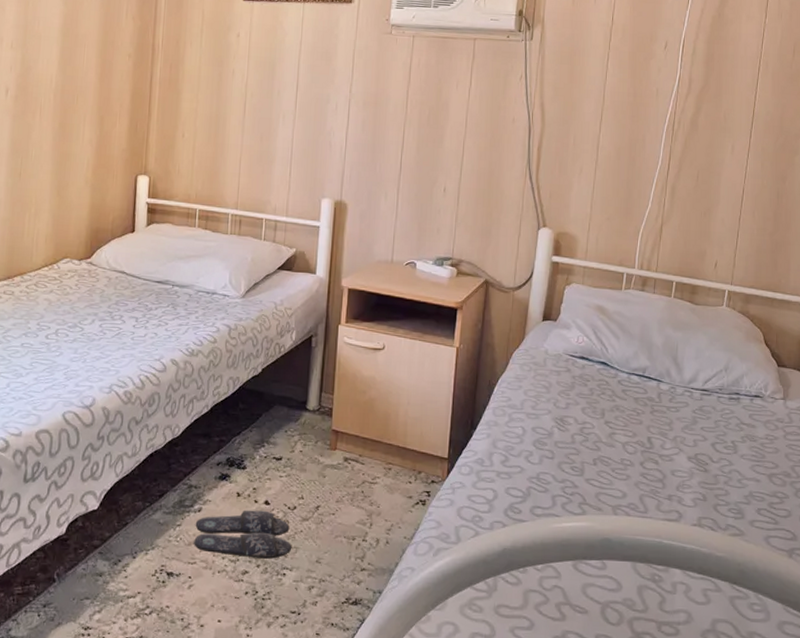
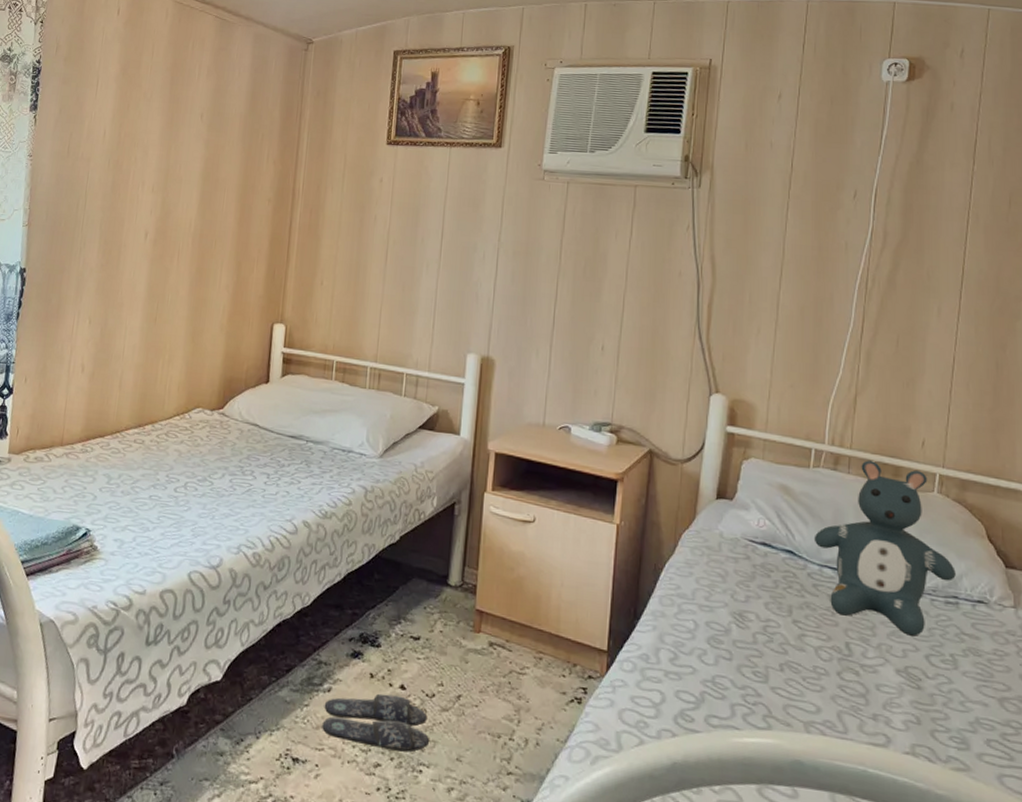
stuffed animal: none [624,281,738,428] -> present [814,460,956,636]

